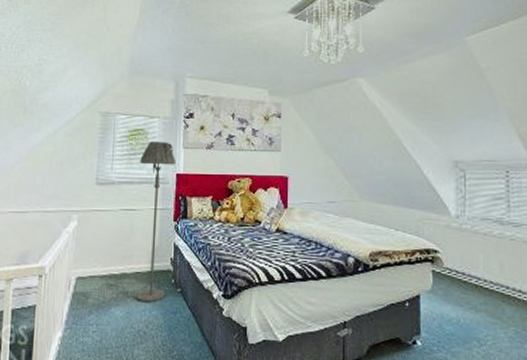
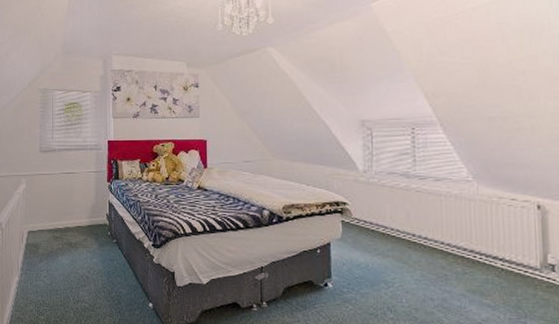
floor lamp: present [136,141,177,303] -> none [76,113,108,252]

